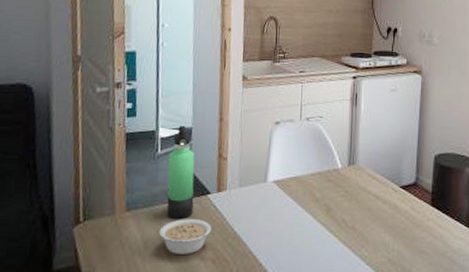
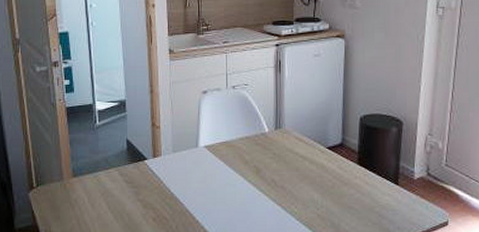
legume: present [159,219,215,256] -> none [104,183,154,215]
thermos bottle: present [166,125,195,219] -> none [107,98,133,183]

